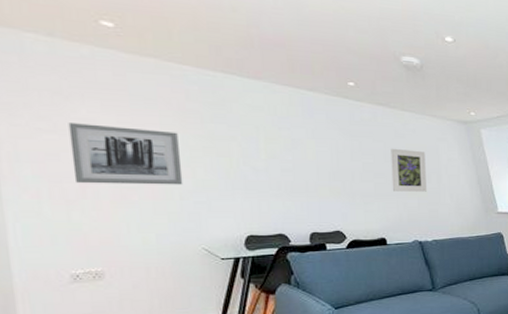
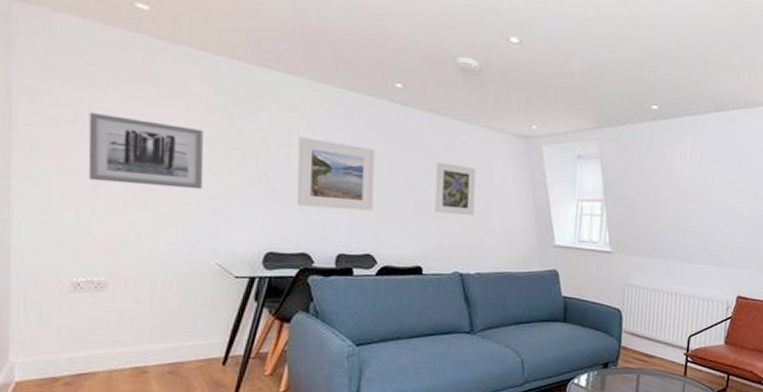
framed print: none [266,133,339,194] -> present [296,136,375,212]

